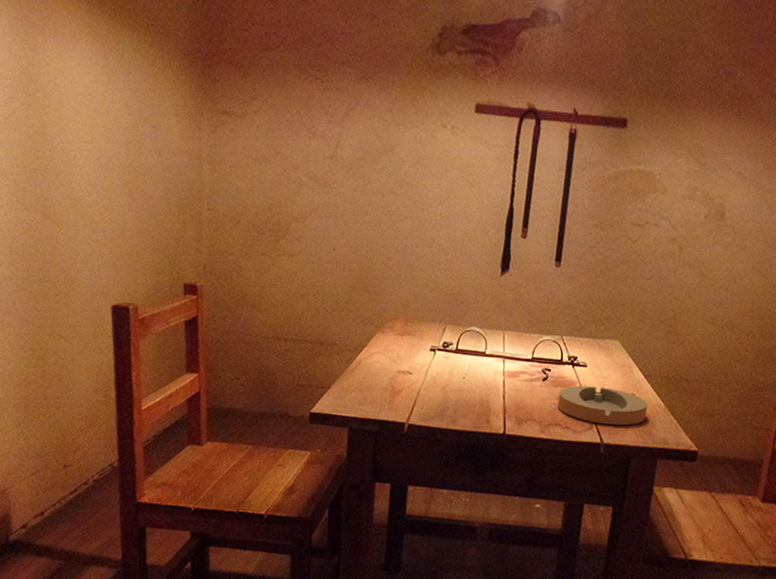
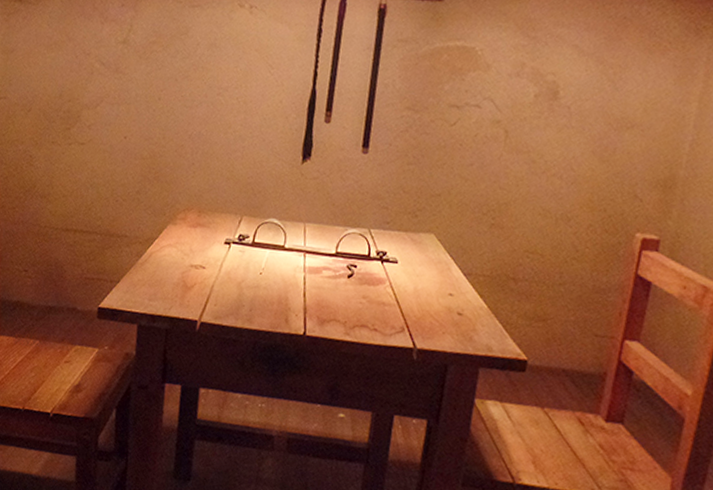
ashtray: present [557,385,648,426] -> none [364,283,468,329]

